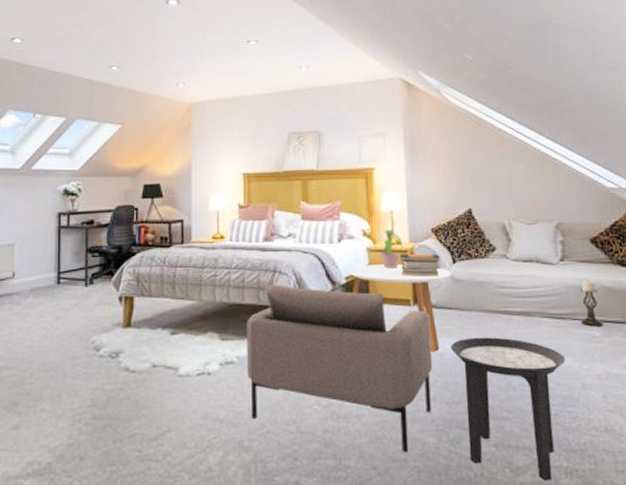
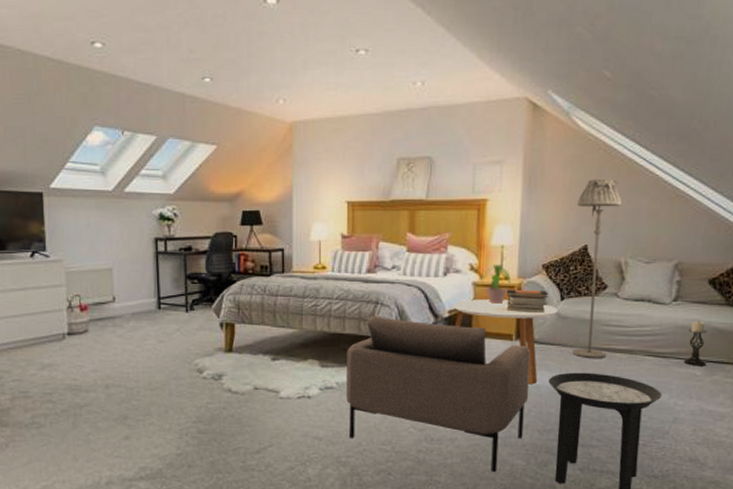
floor lamp: none [457,147,504,322] -> present [572,178,623,358]

